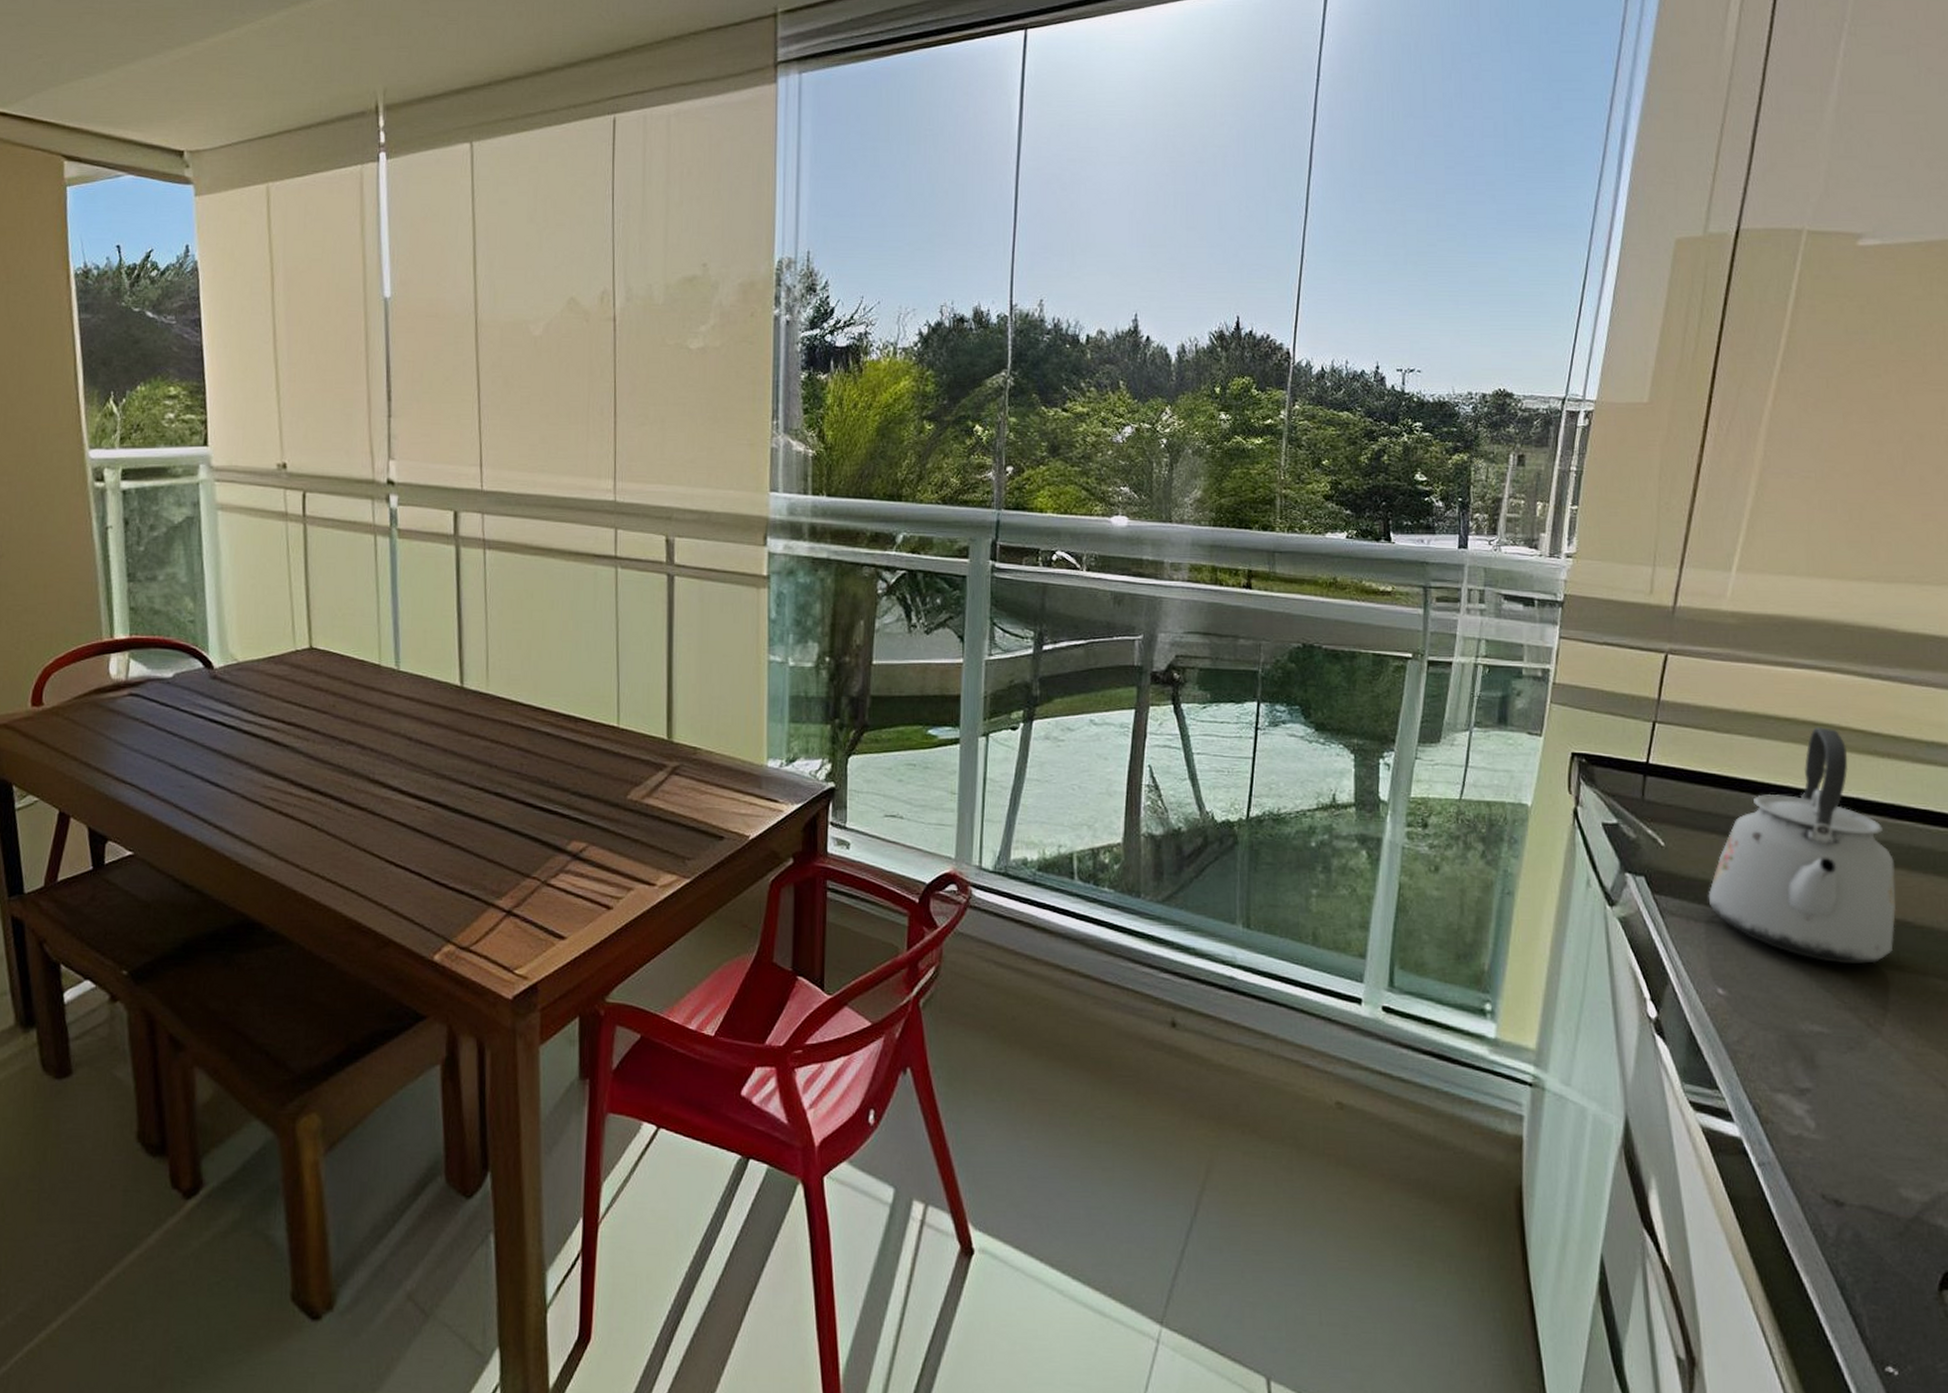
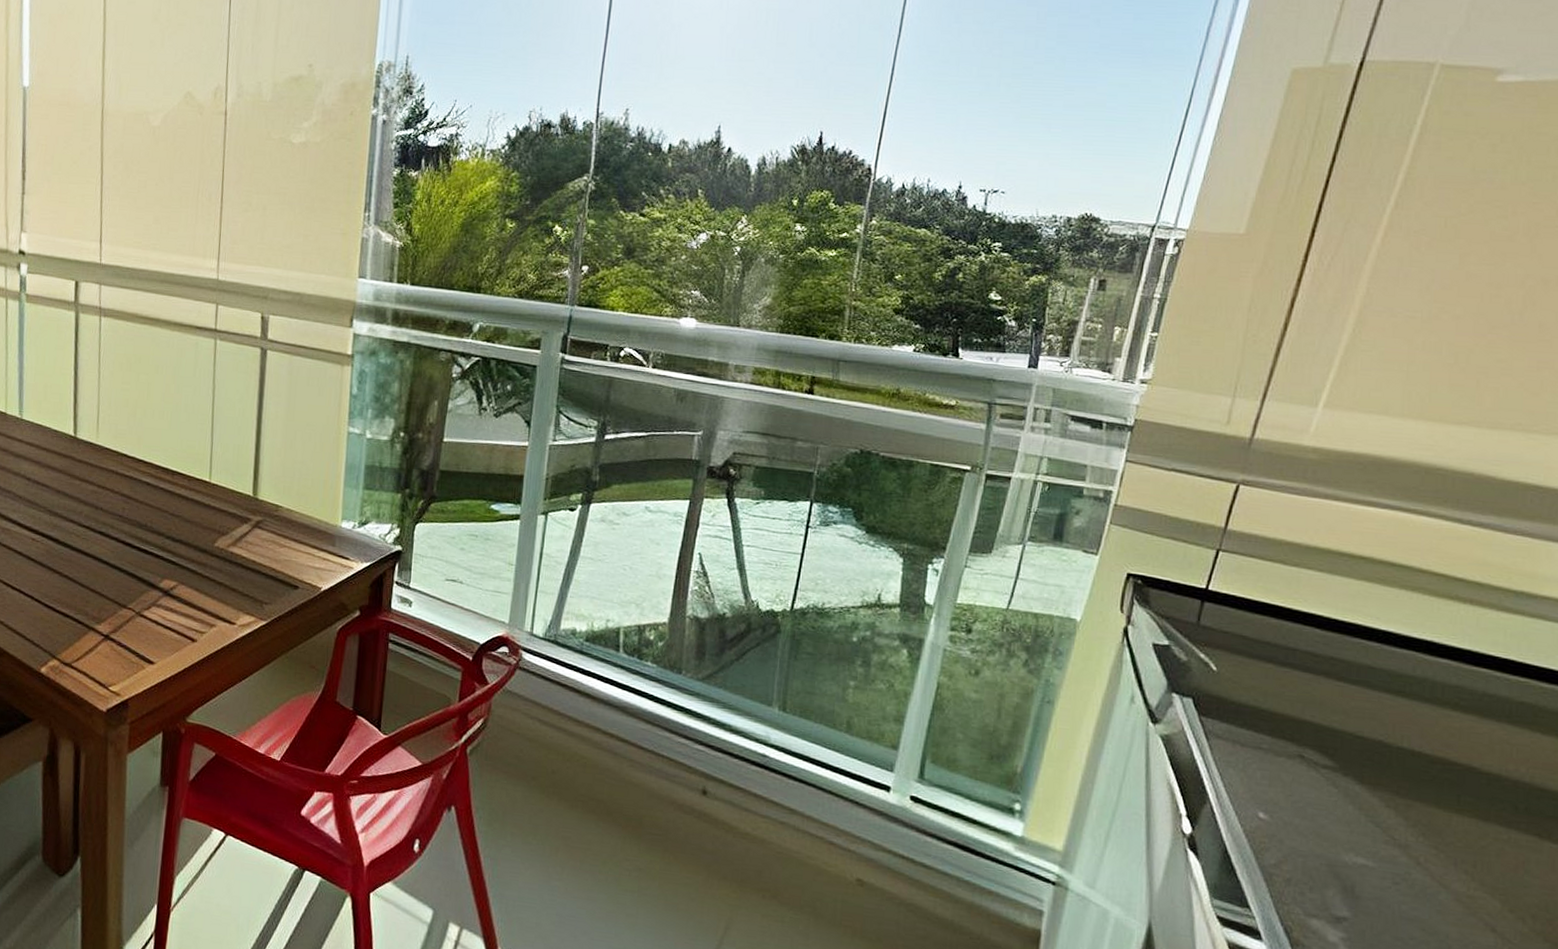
kettle: present [1708,727,1897,964] -> none [1258,568,1465,805]

